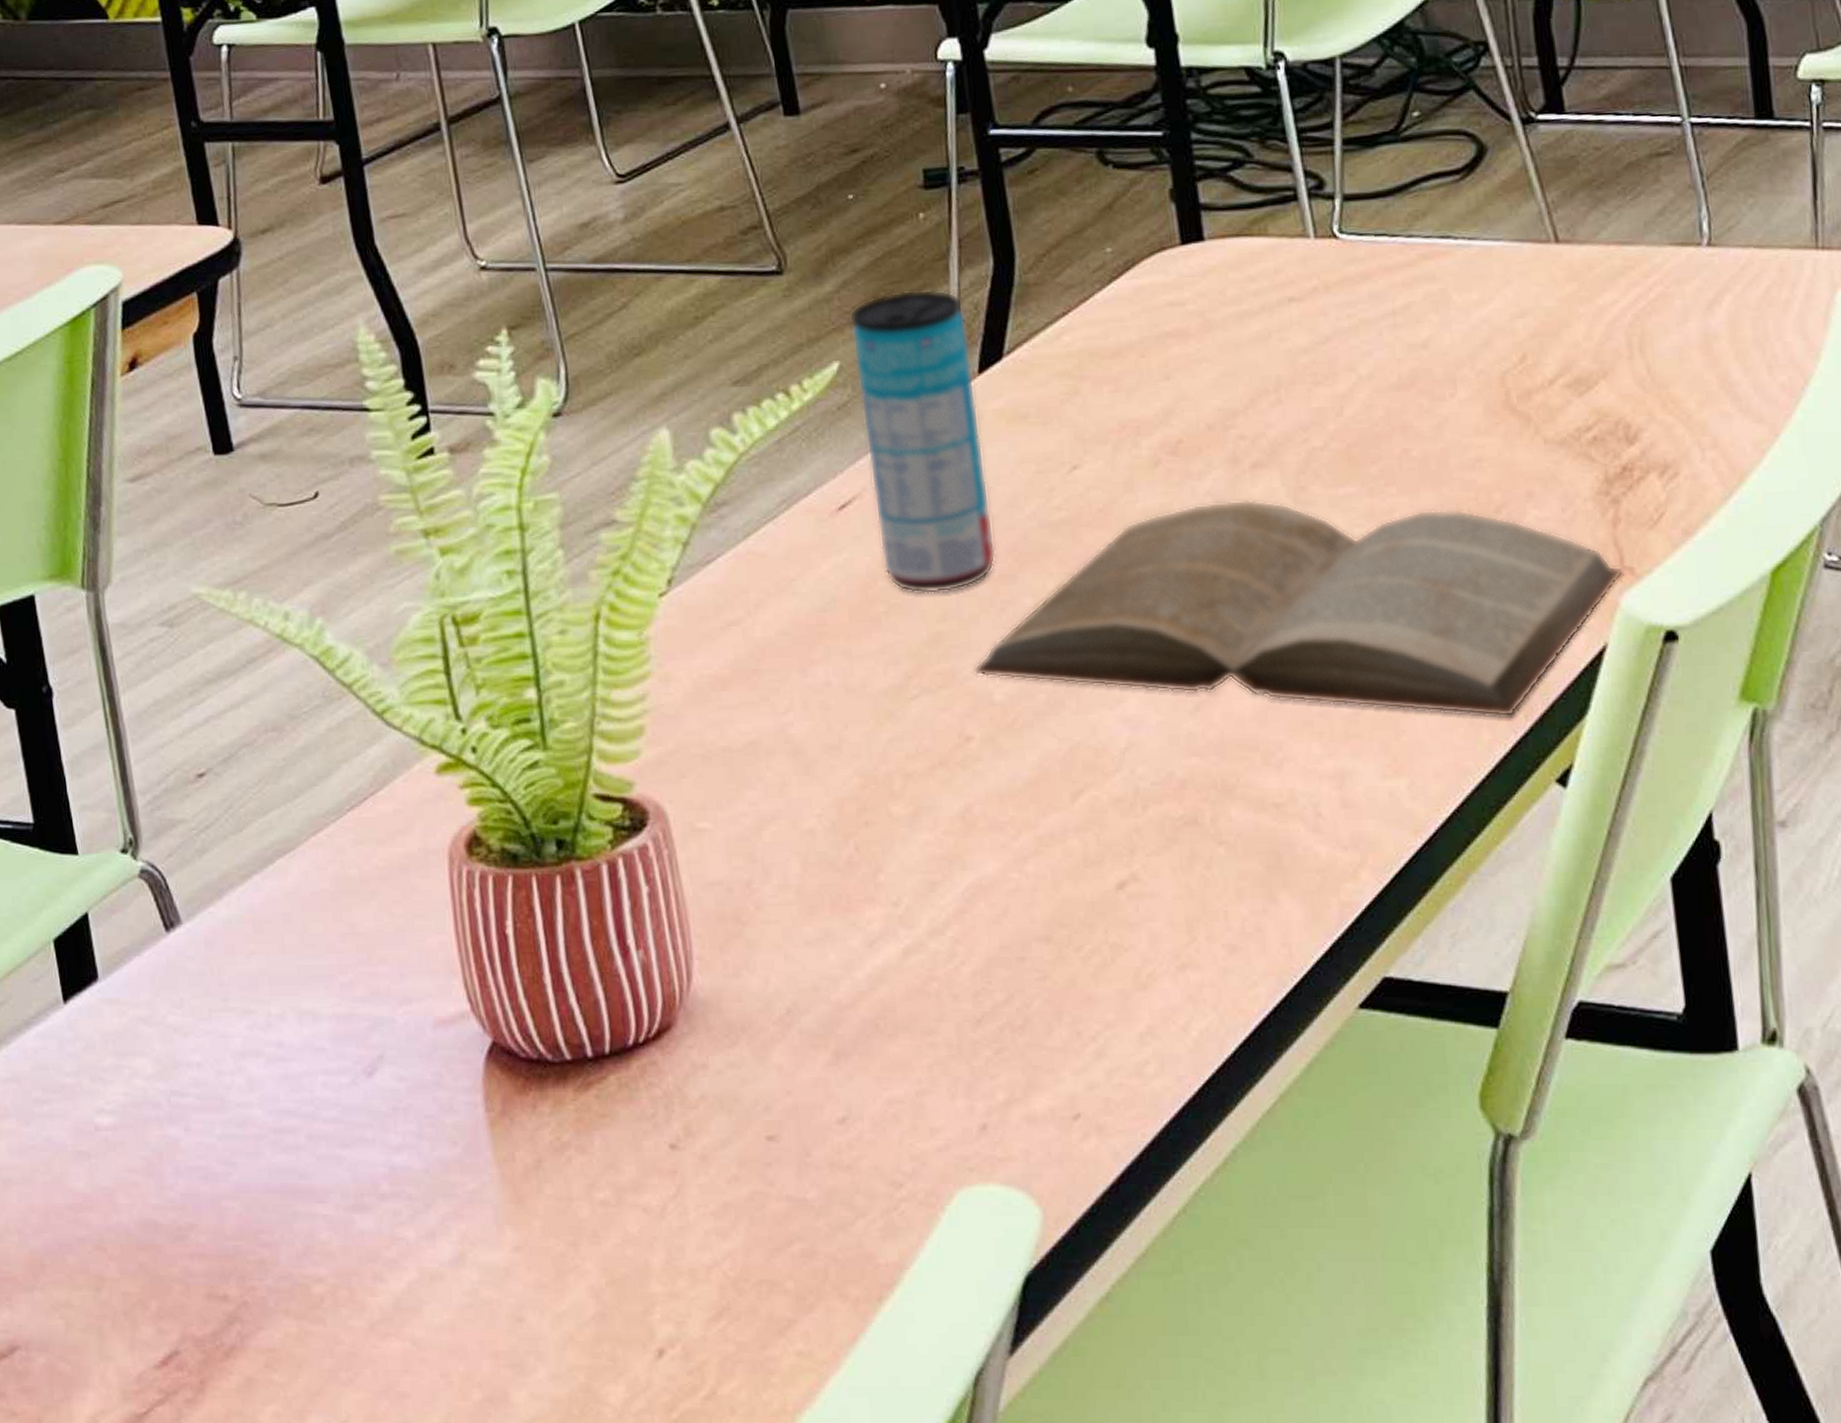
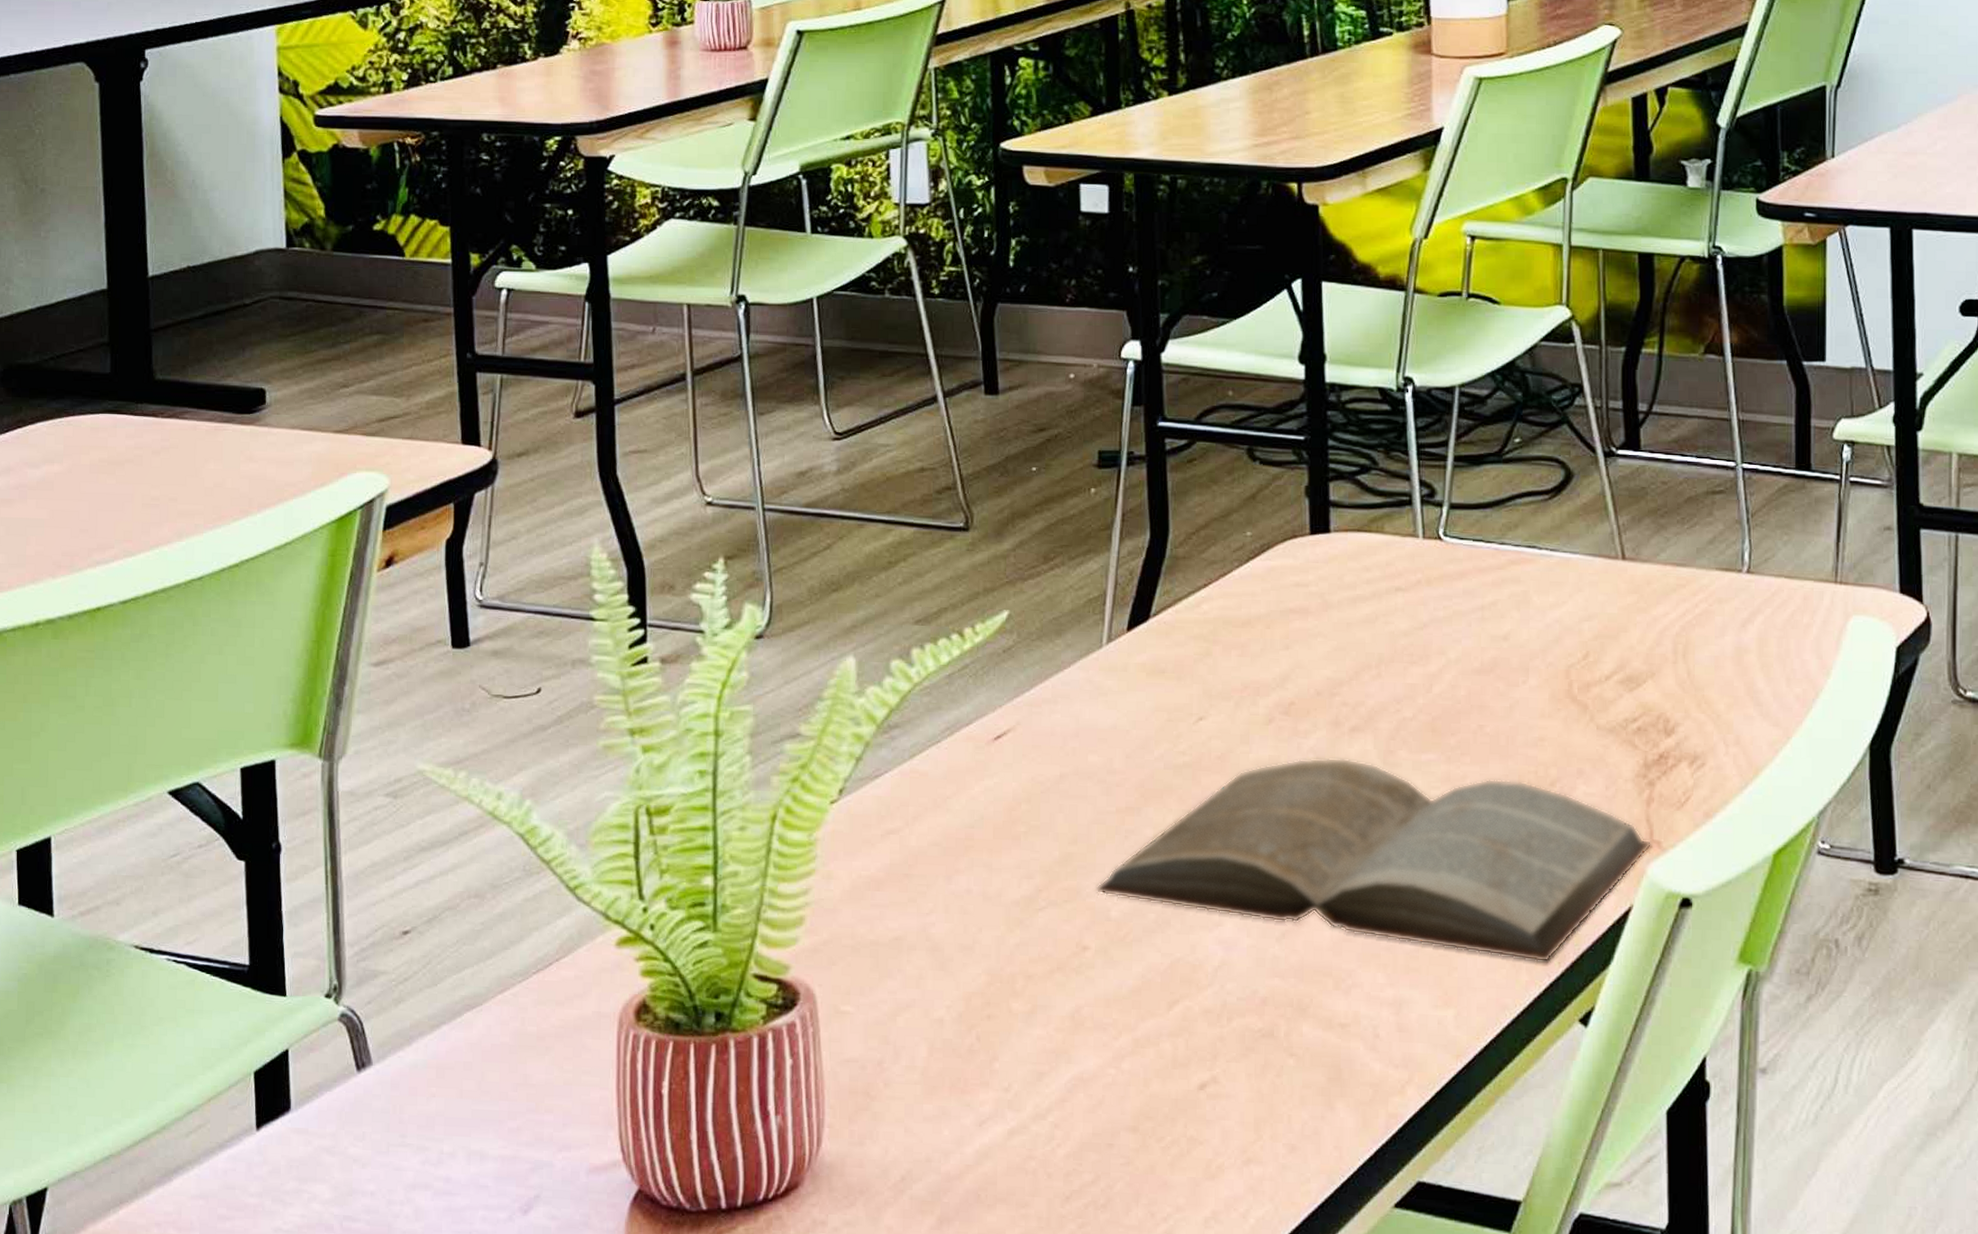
beverage can: present [849,289,997,594] -> none [1021,553,1127,819]

